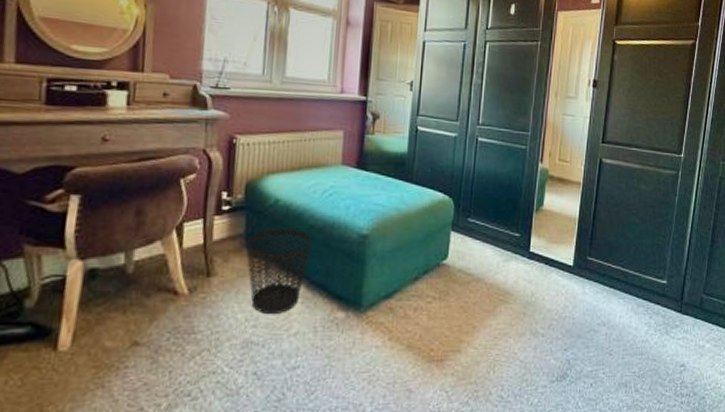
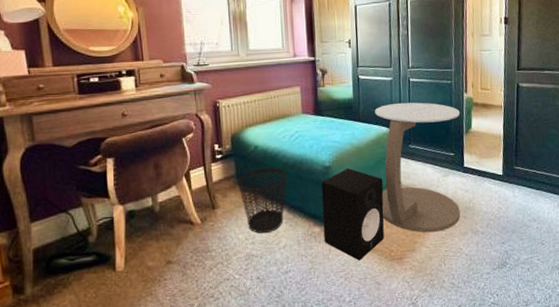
speaker: none [348,239,432,360] -> present [321,167,385,261]
side table: none [426,165,533,330] -> present [375,102,461,233]

